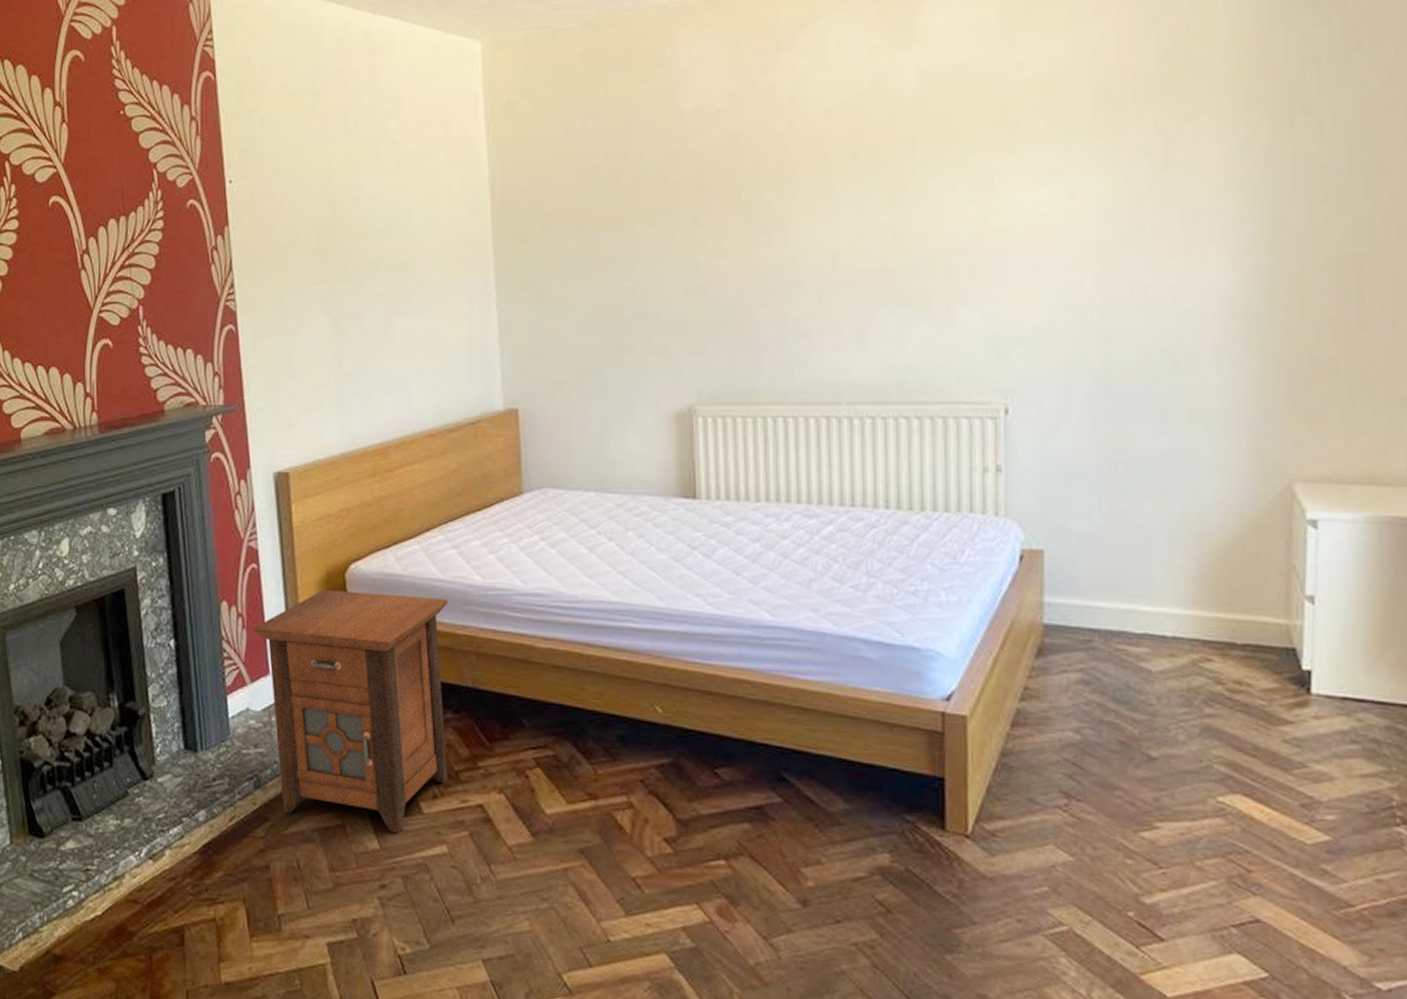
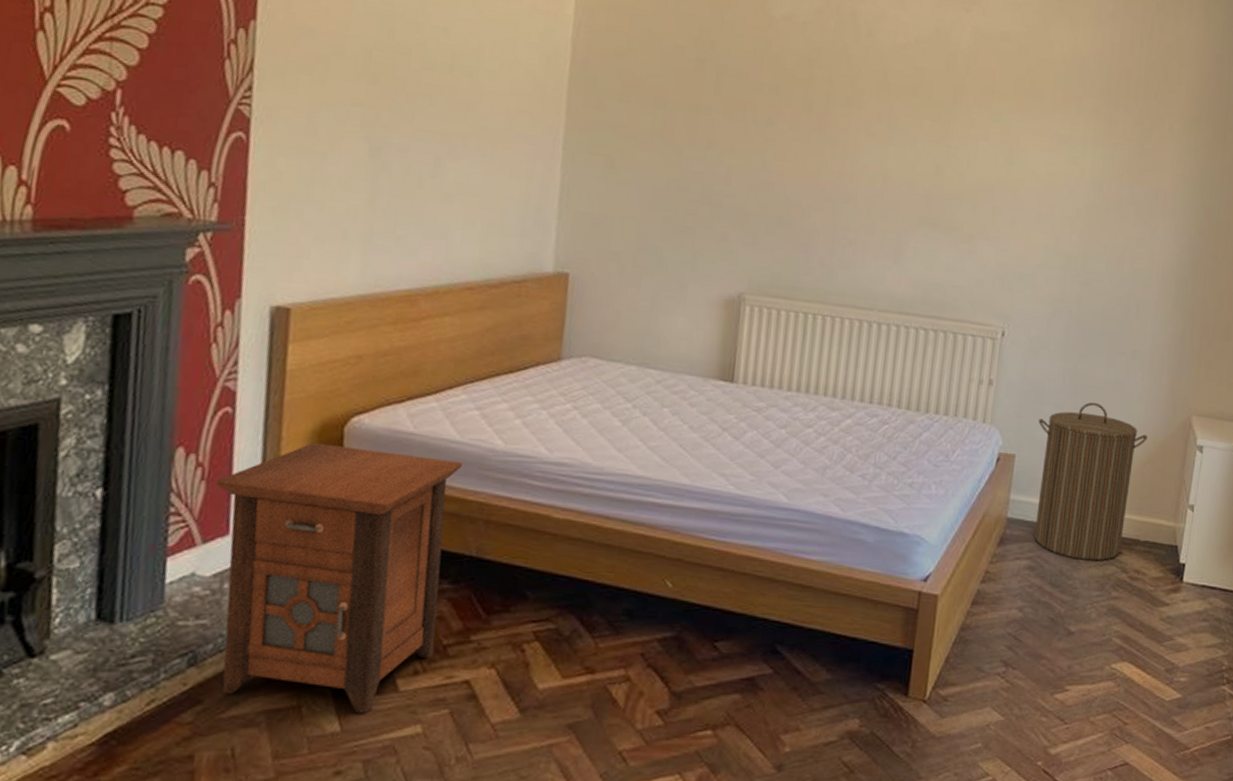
laundry hamper: none [1069,480,1229,671] -> present [1034,402,1147,561]

